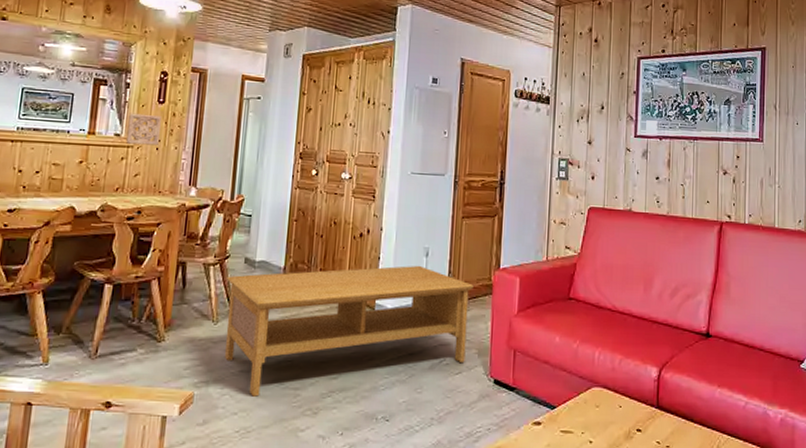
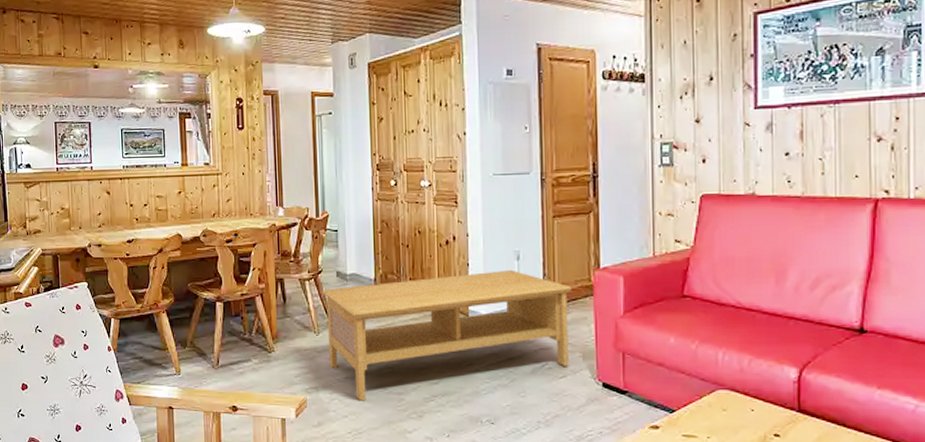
wall ornament: present [126,113,161,146] -> none [214,141,244,171]

